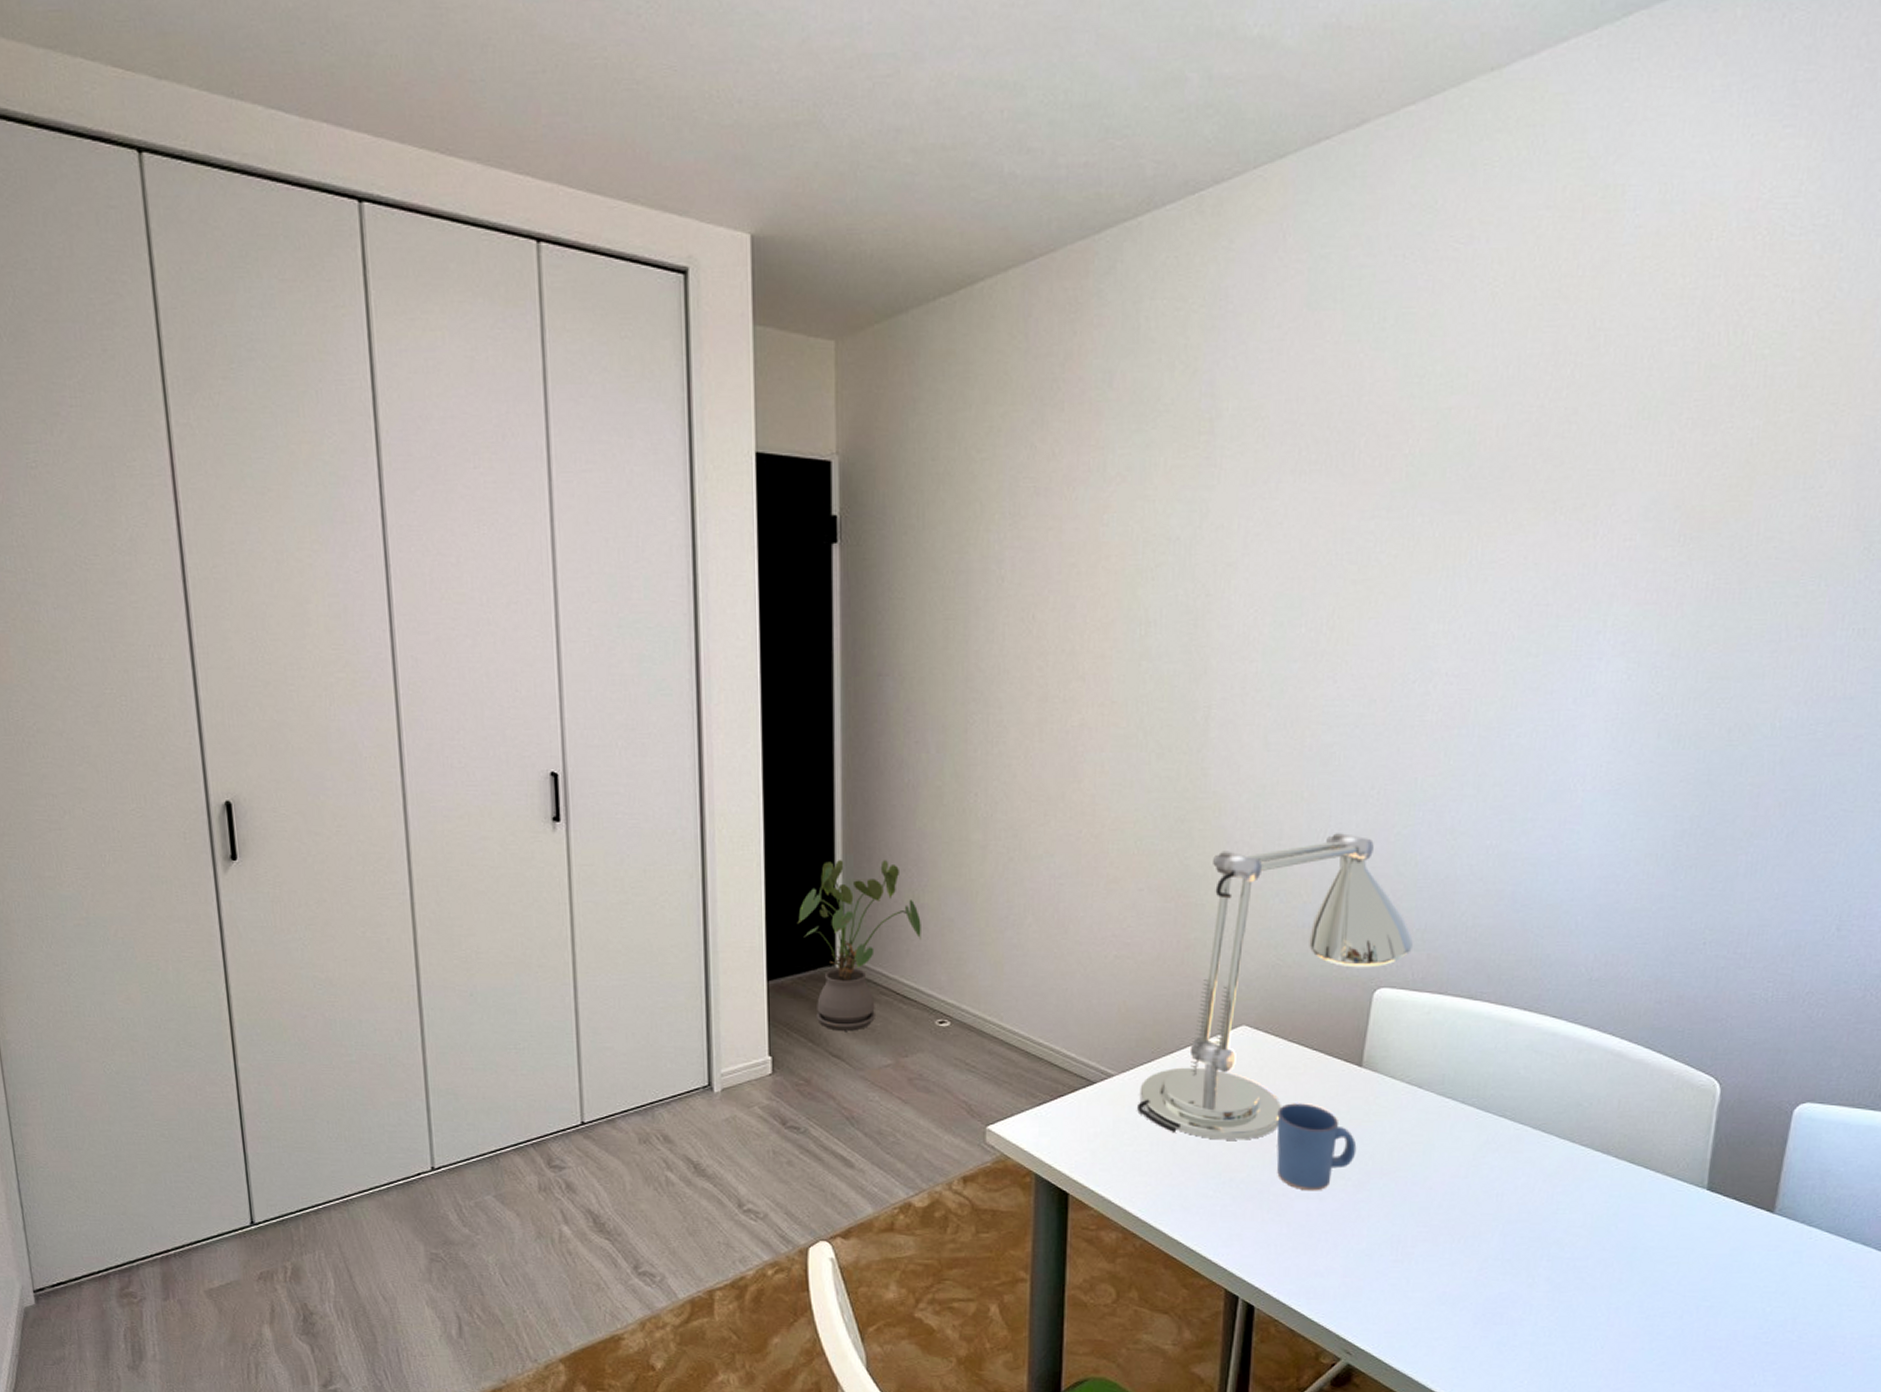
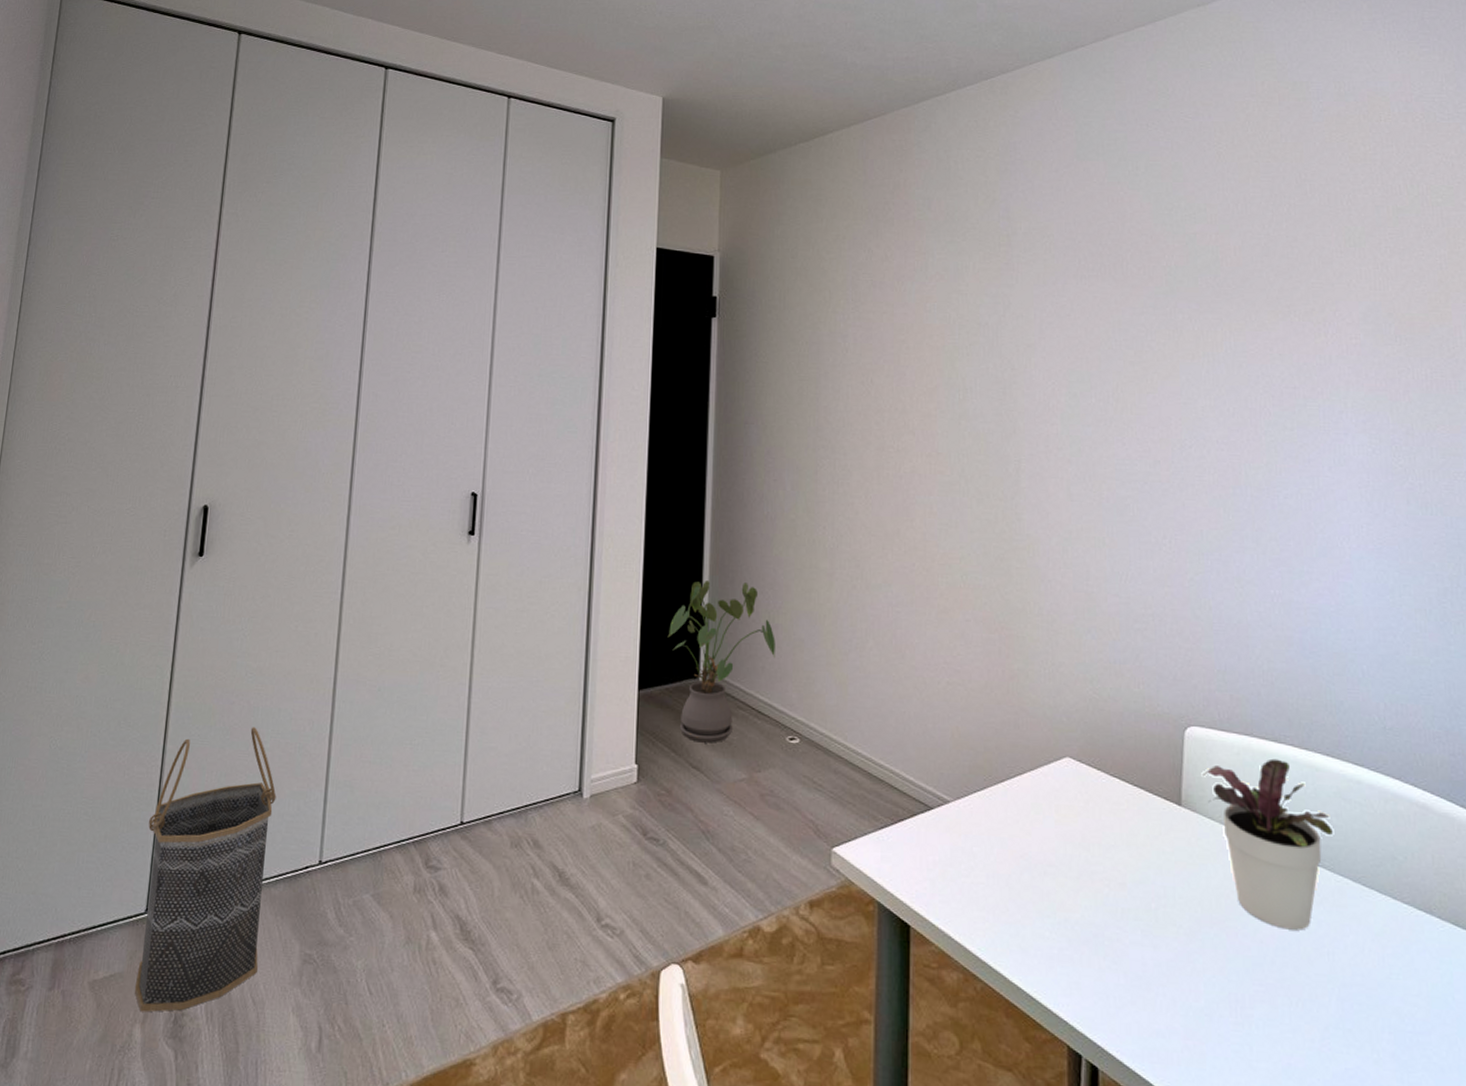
basket: none [235,1040,383,1314] -> present [134,727,277,1012]
desk lamp: present [1137,833,1414,1140] -> none [973,577,1217,878]
mug: present [1276,1103,1357,1191] -> none [1105,840,1185,938]
potted plant: none [1388,1016,1519,1176] -> present [1203,758,1333,931]

